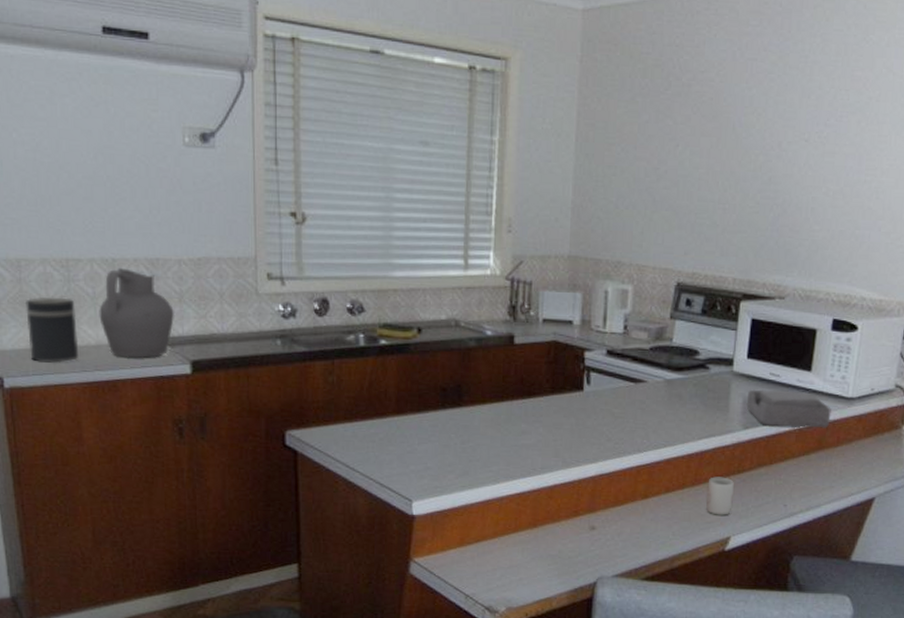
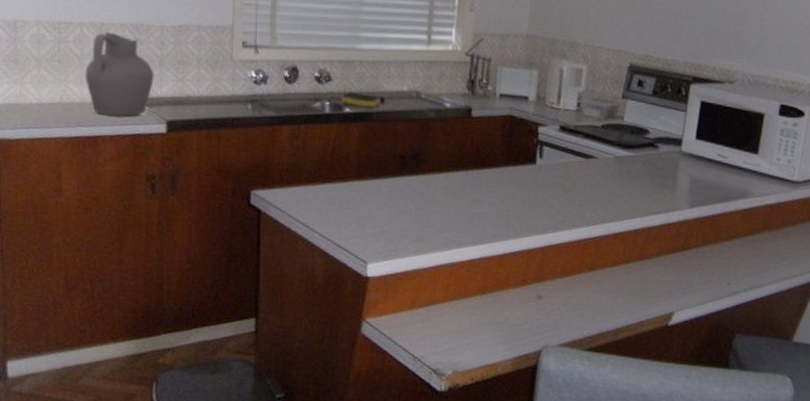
cylinder: present [25,296,79,363] -> none [18,55,65,118]
mug: present [705,476,734,515] -> none [651,252,679,291]
napkin holder: present [746,389,831,428] -> none [693,169,777,210]

